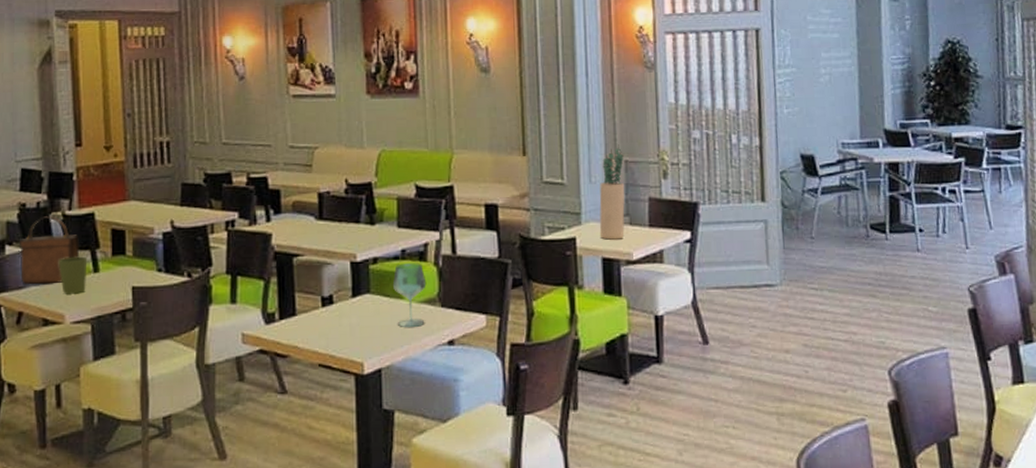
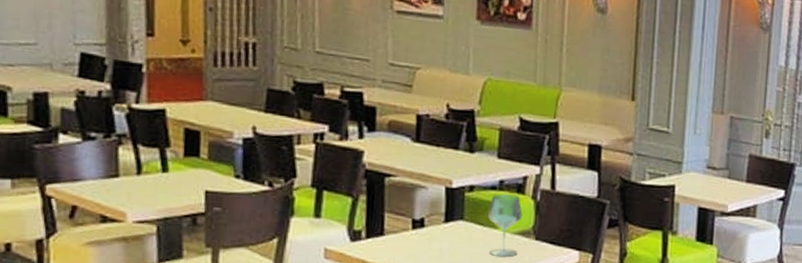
handbag: present [19,216,80,285] -> none [75,107,147,179]
cup: present [58,256,88,294] -> none [121,153,156,193]
vase: present [599,144,625,240] -> none [698,100,730,191]

